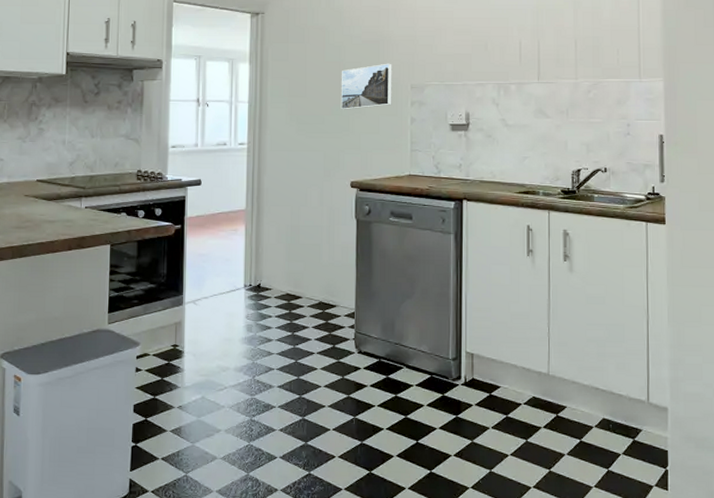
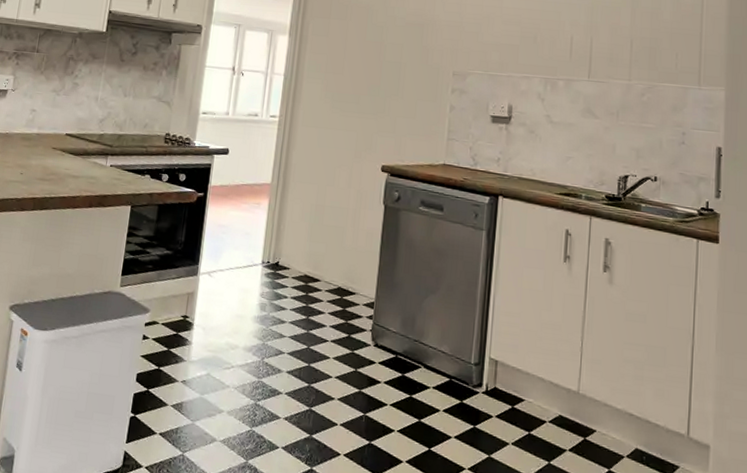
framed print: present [340,63,392,110] -> none [378,47,435,92]

